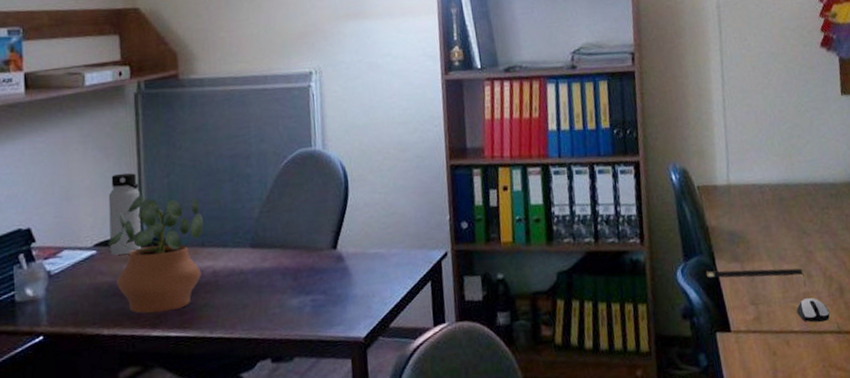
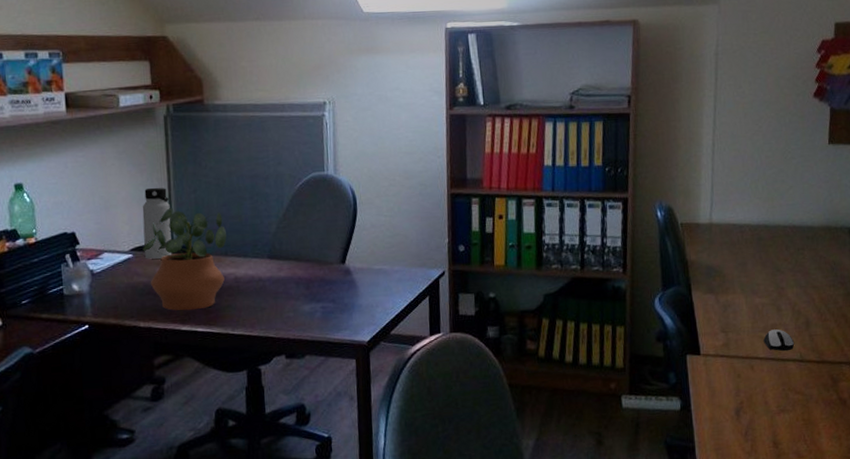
notepad: present [706,268,806,287] -> none [682,300,774,319]

